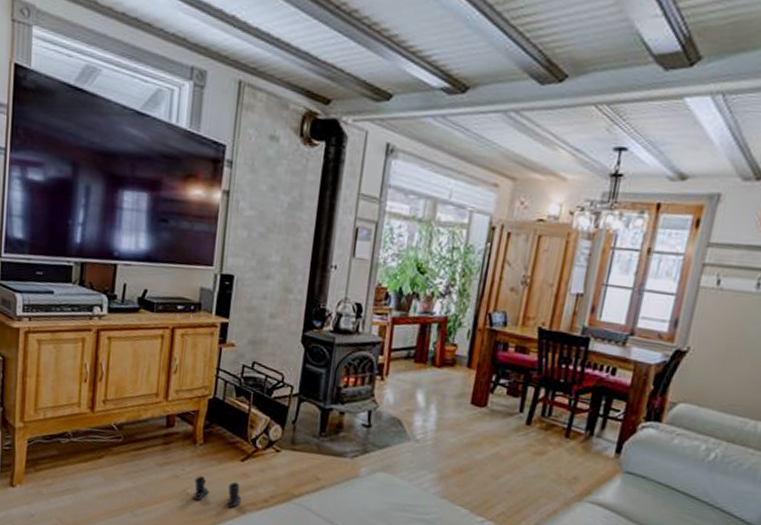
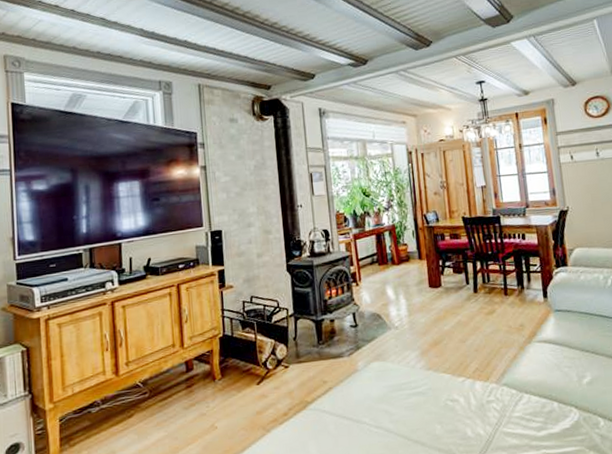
boots: present [192,476,242,508] -> none [220,404,264,431]

